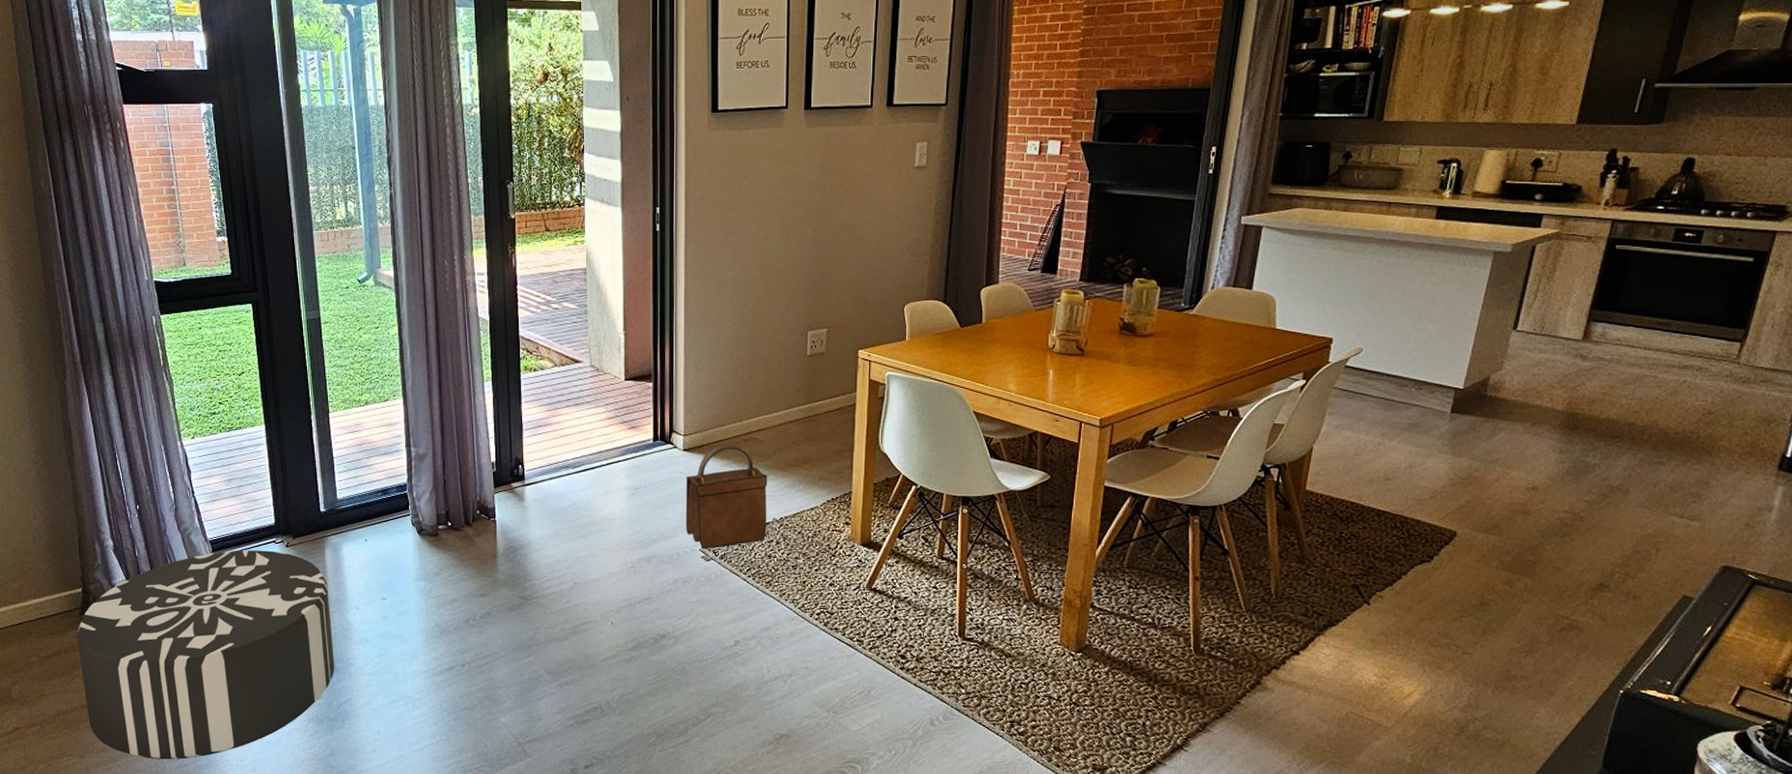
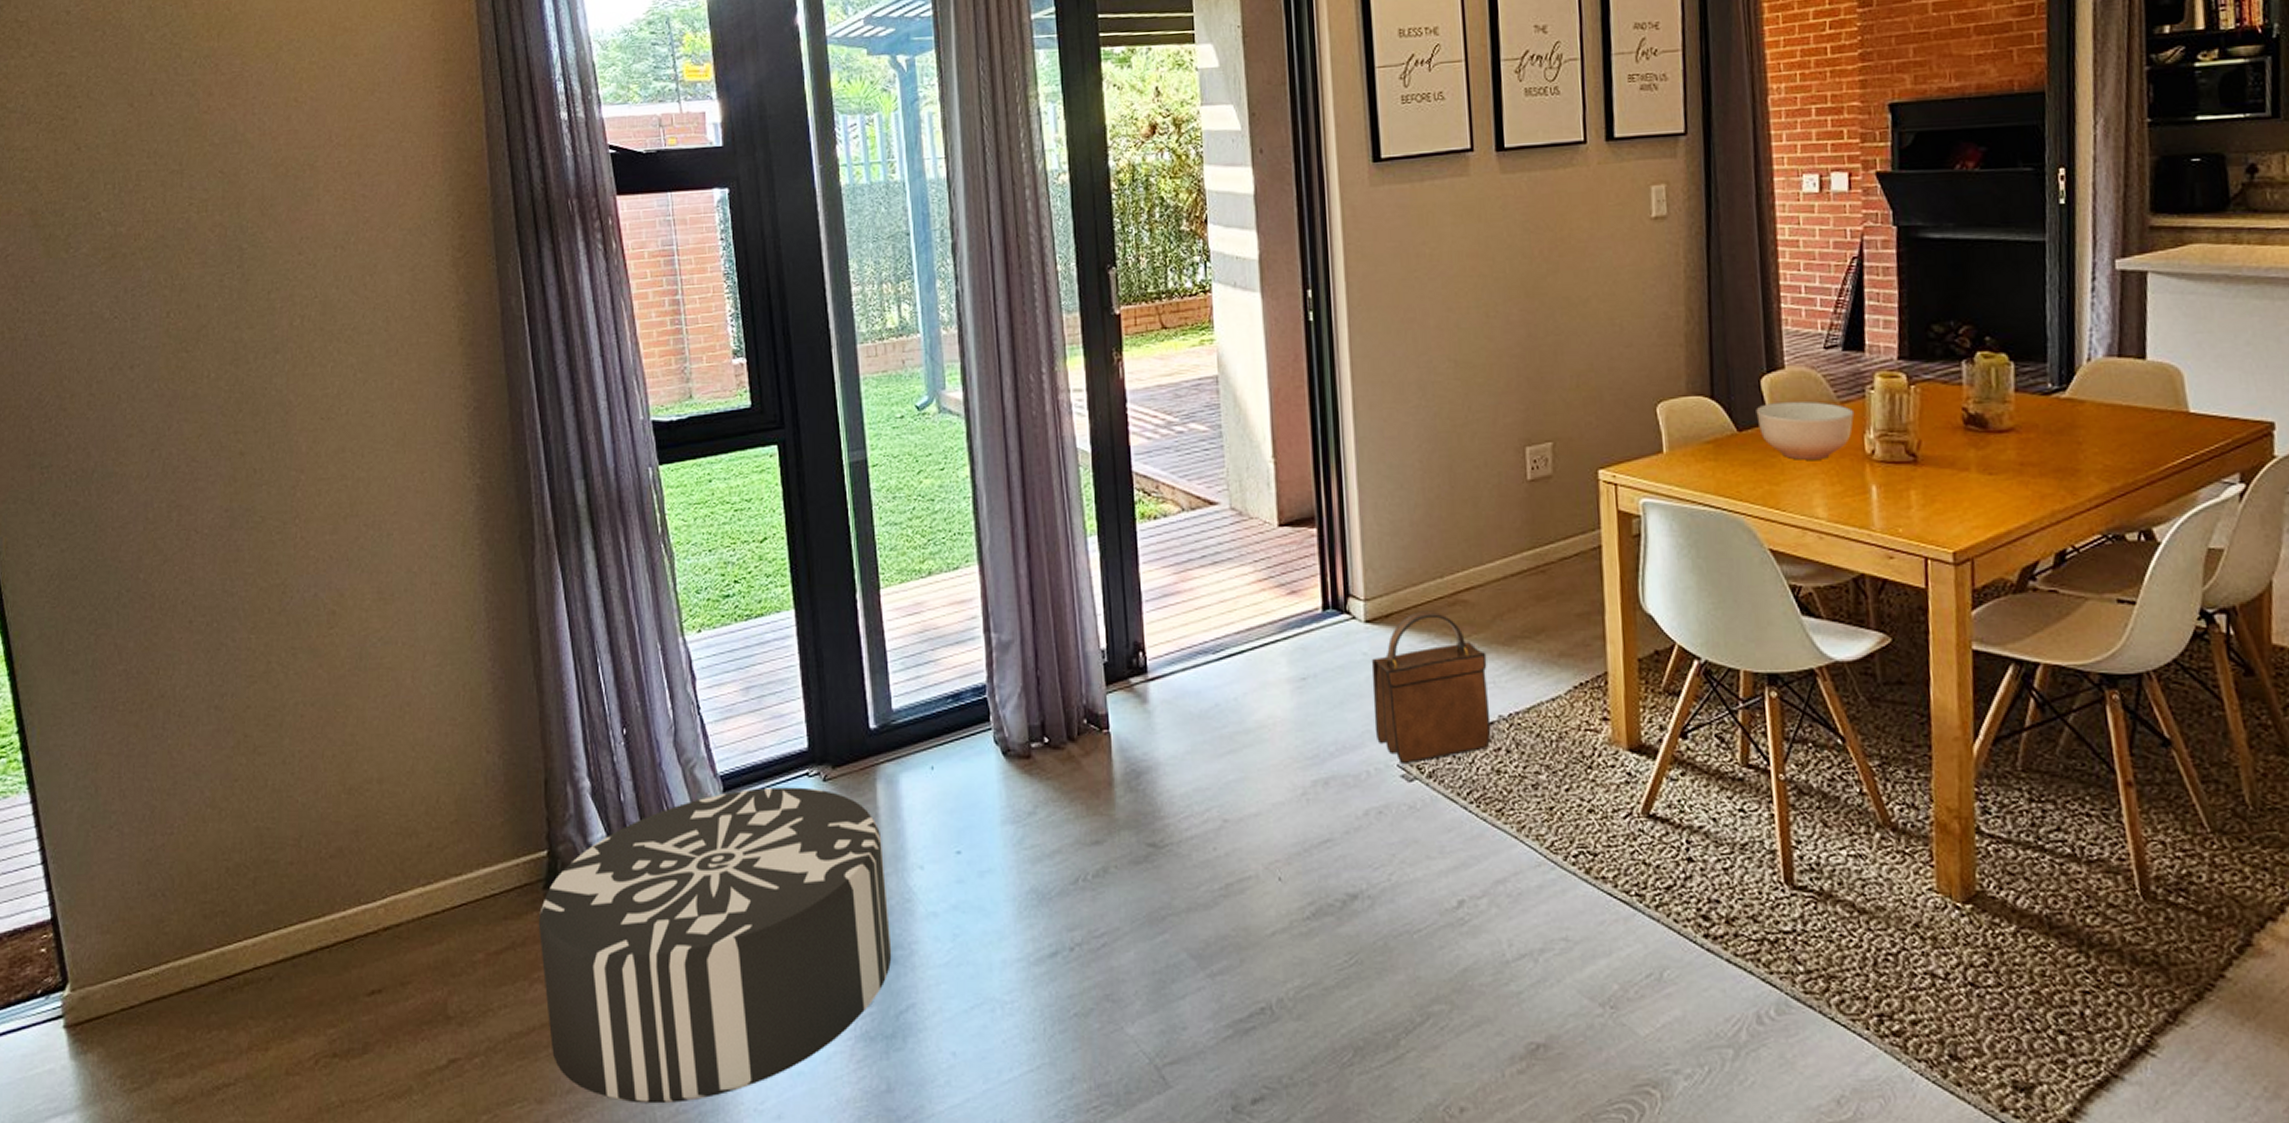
bowl: none [975,307,1044,350] -> present [1756,400,1855,460]

